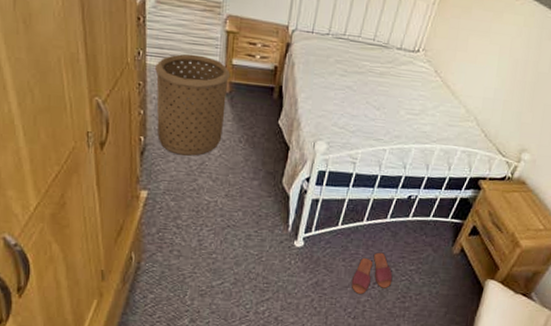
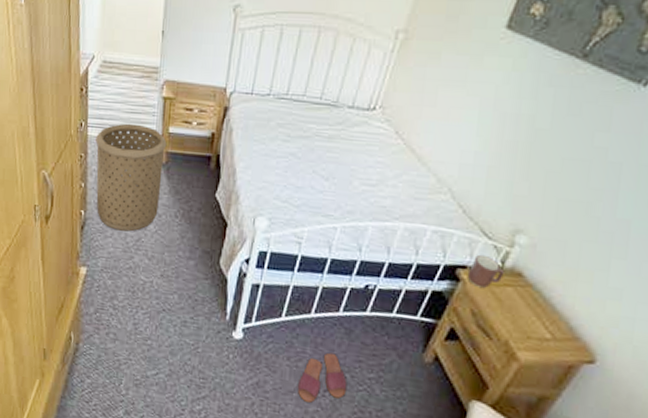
mug: none [486,168,513,195] -> present [467,254,505,289]

